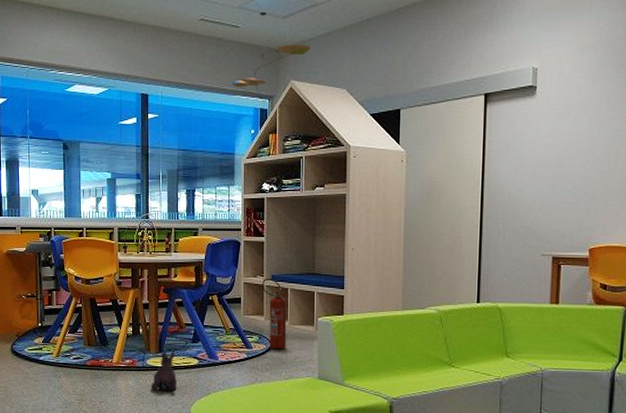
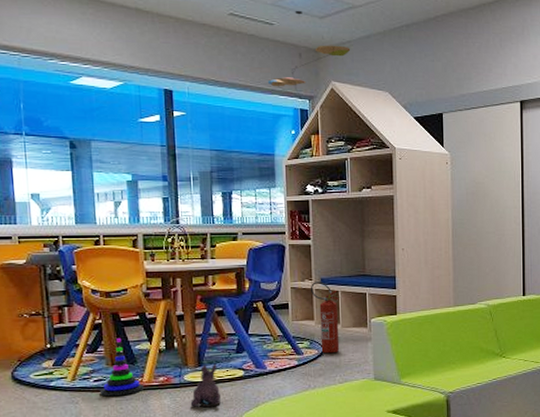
stacking toy: none [77,322,113,374] -> present [99,338,143,397]

